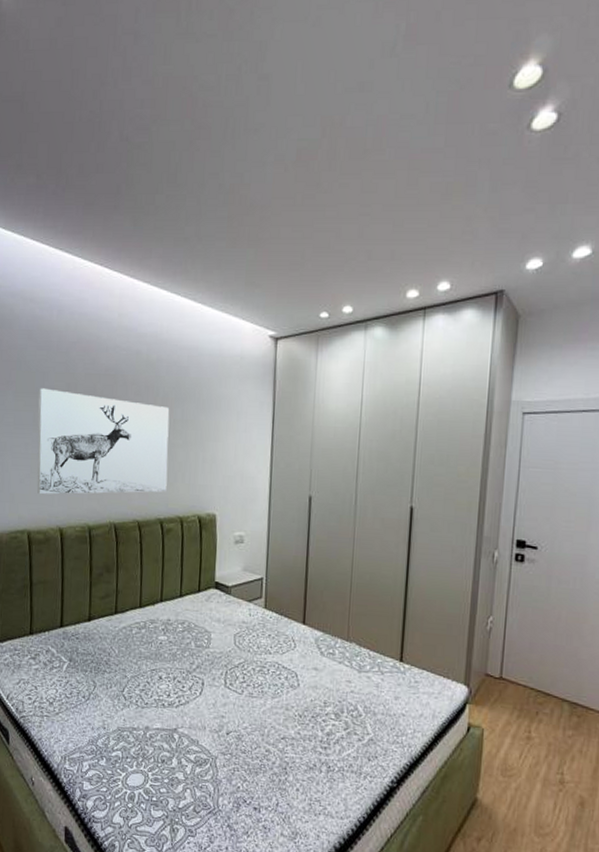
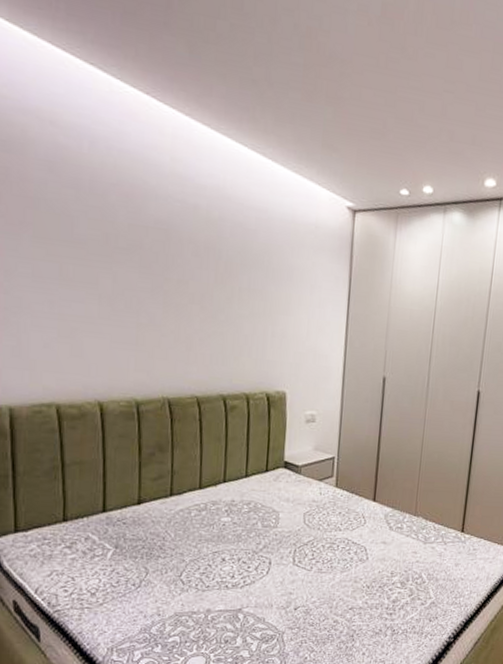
wall art: present [37,388,170,494] -> none [65,235,234,367]

